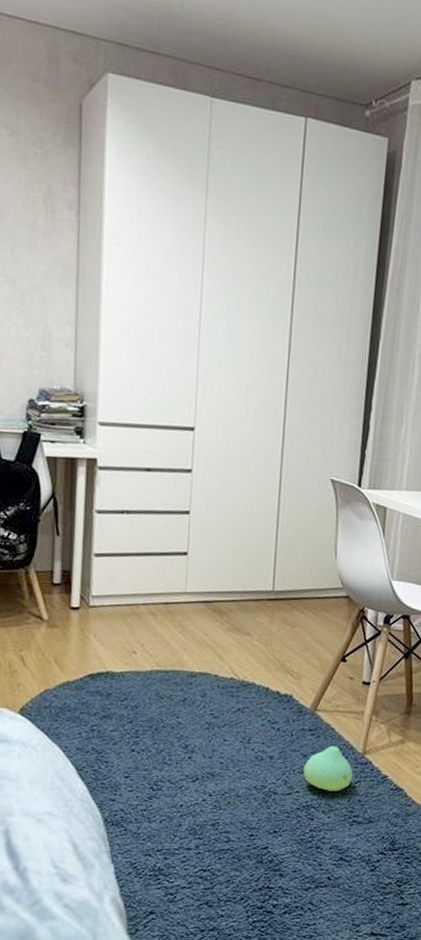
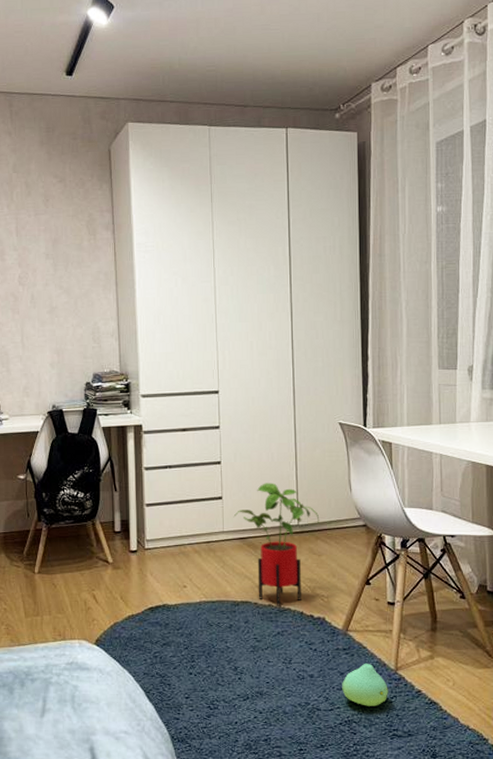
house plant: none [199,540,298,680] -> present [233,483,320,606]

